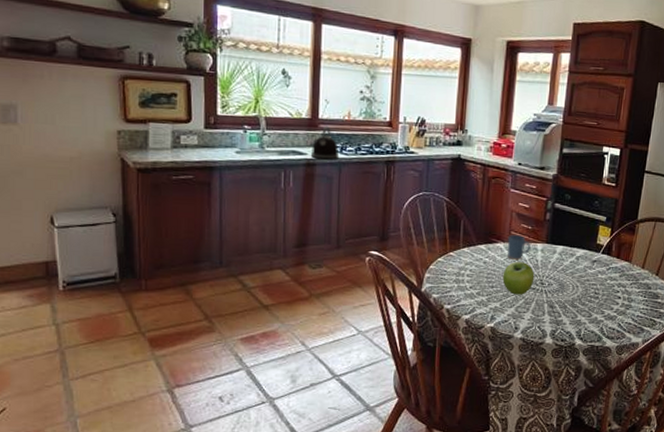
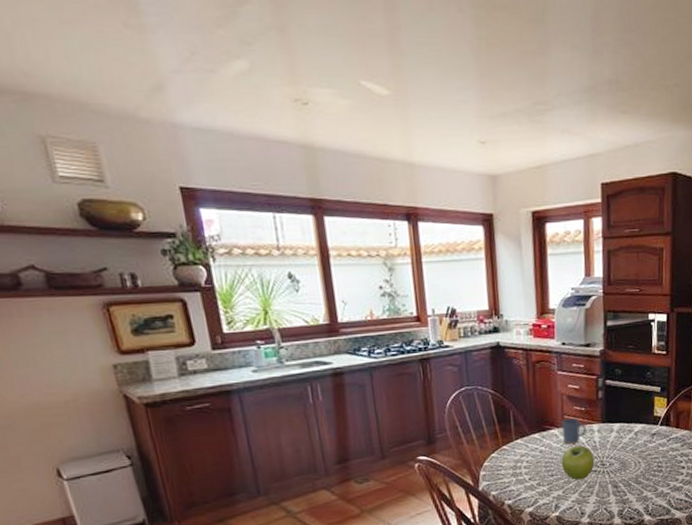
kettle: present [311,126,339,160] -> none [336,329,367,367]

